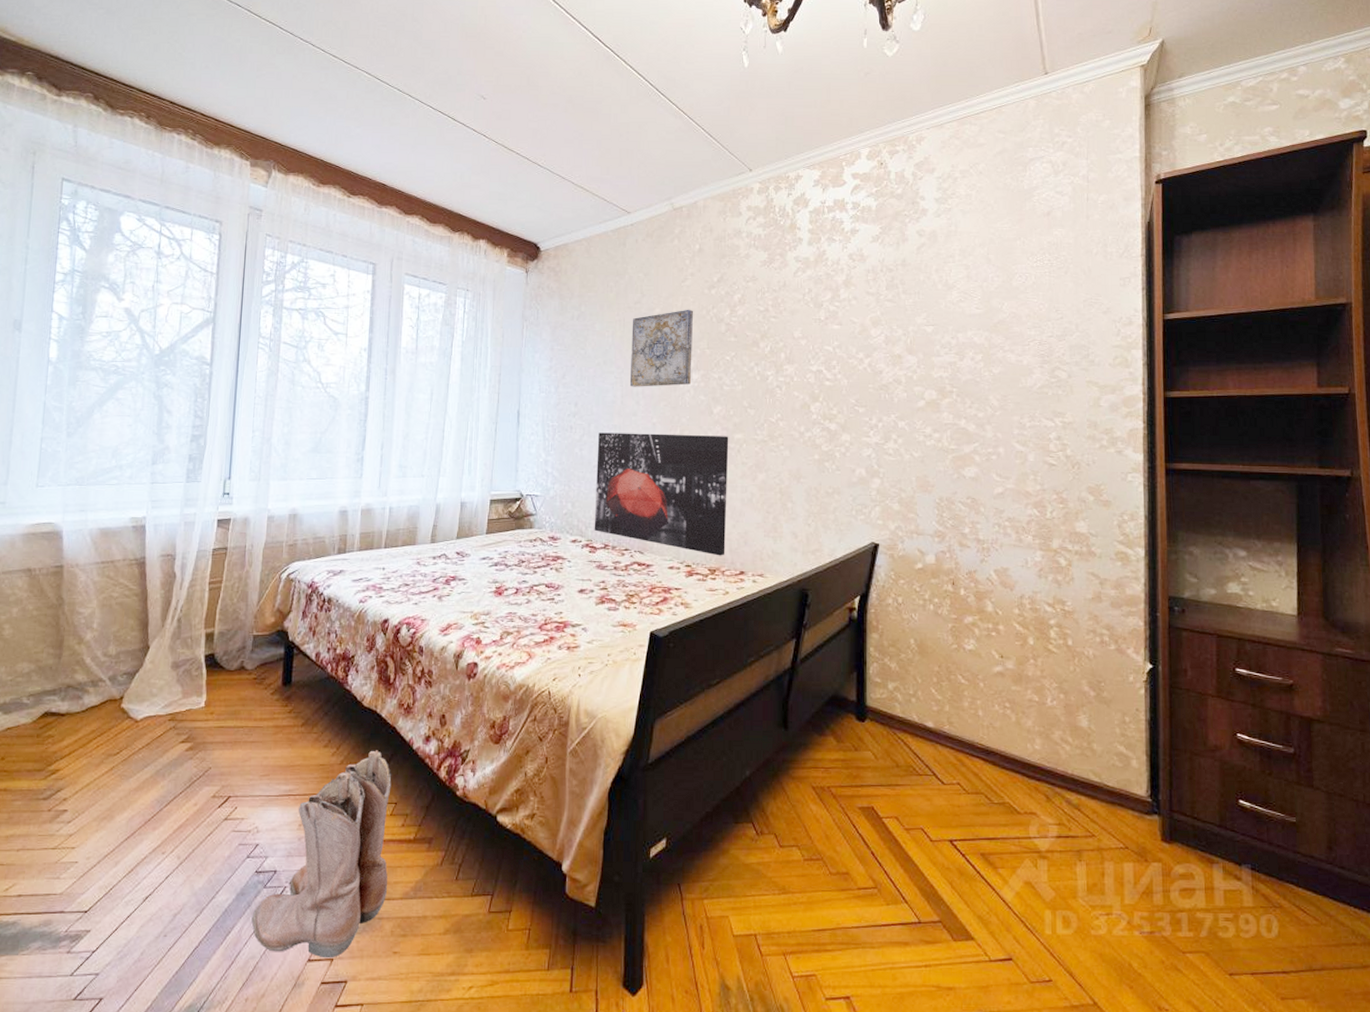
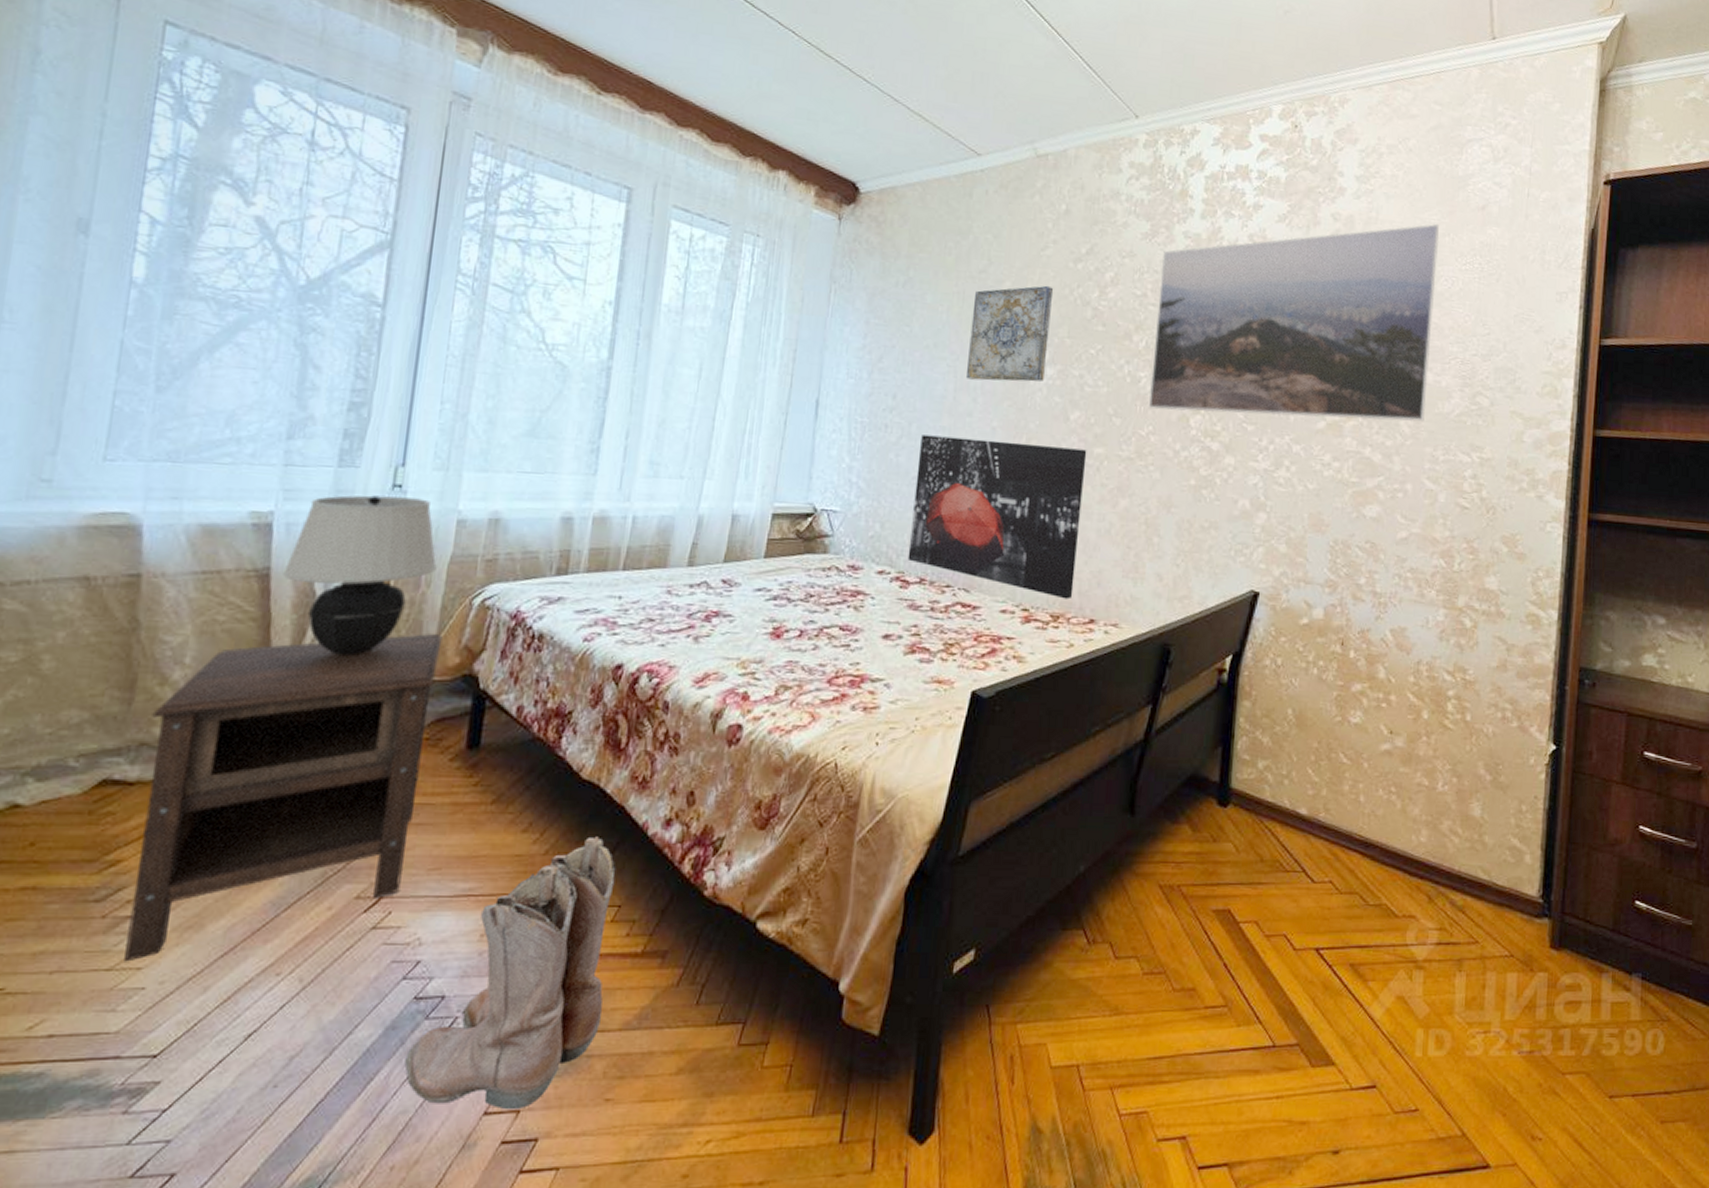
nightstand: none [64,600,262,843] -> present [124,633,443,962]
table lamp: none [154,501,256,619] -> present [283,495,437,656]
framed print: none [777,231,1012,400] -> present [1149,224,1440,422]

